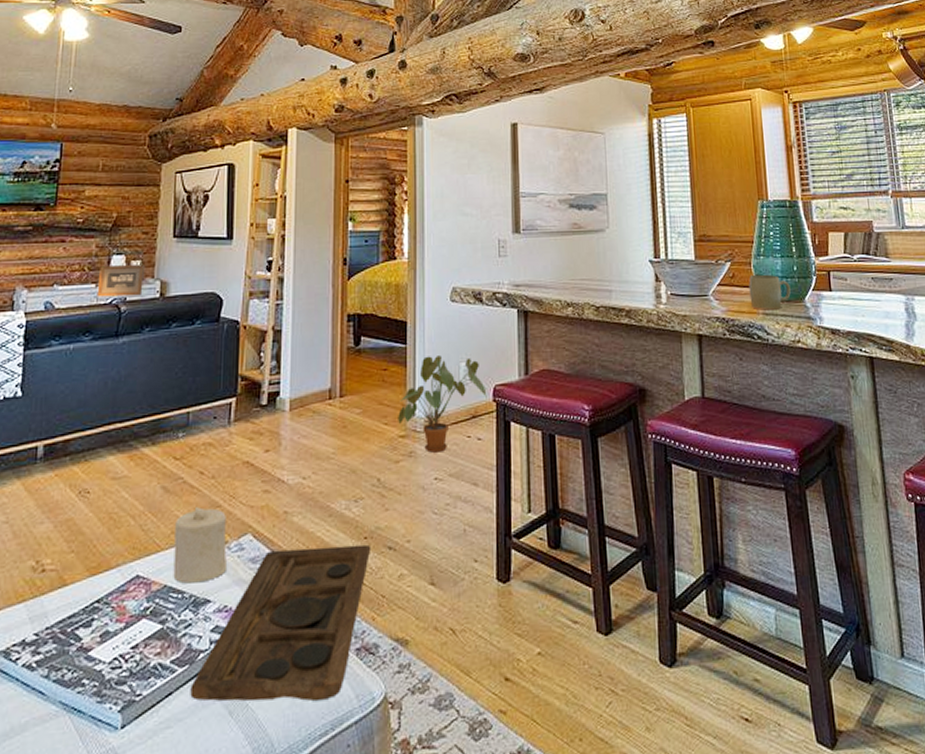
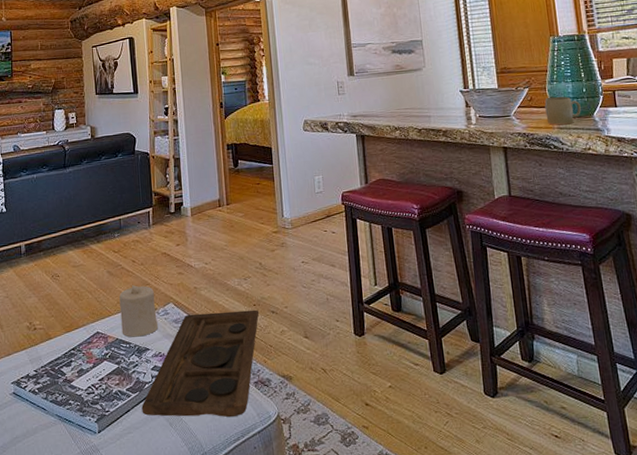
picture frame: present [97,265,146,297] -> none [47,116,79,141]
house plant: present [398,356,487,453] -> none [271,172,337,243]

